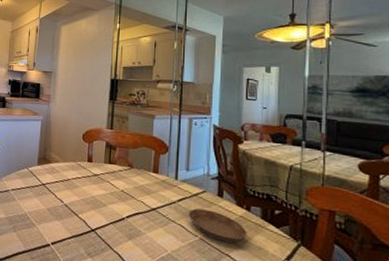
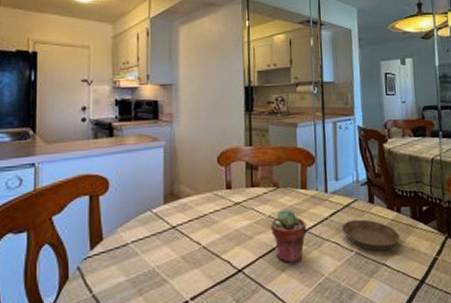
potted succulent: none [123,186,155,235] -> present [271,208,307,264]

